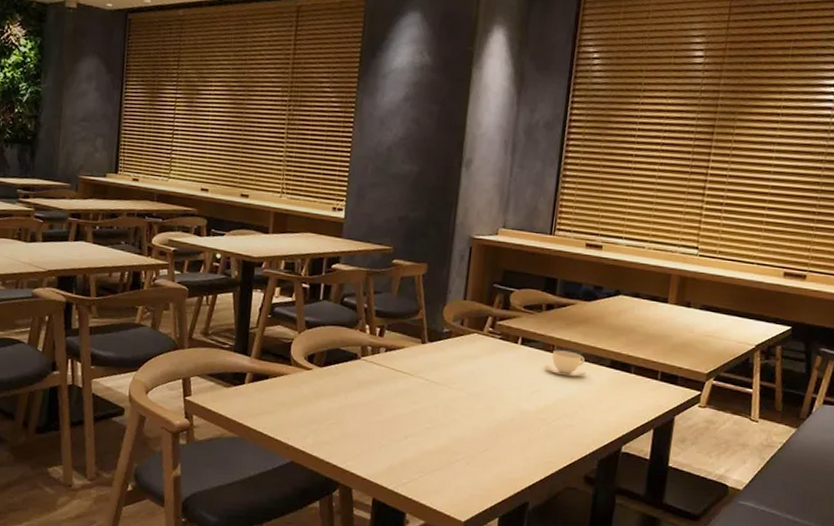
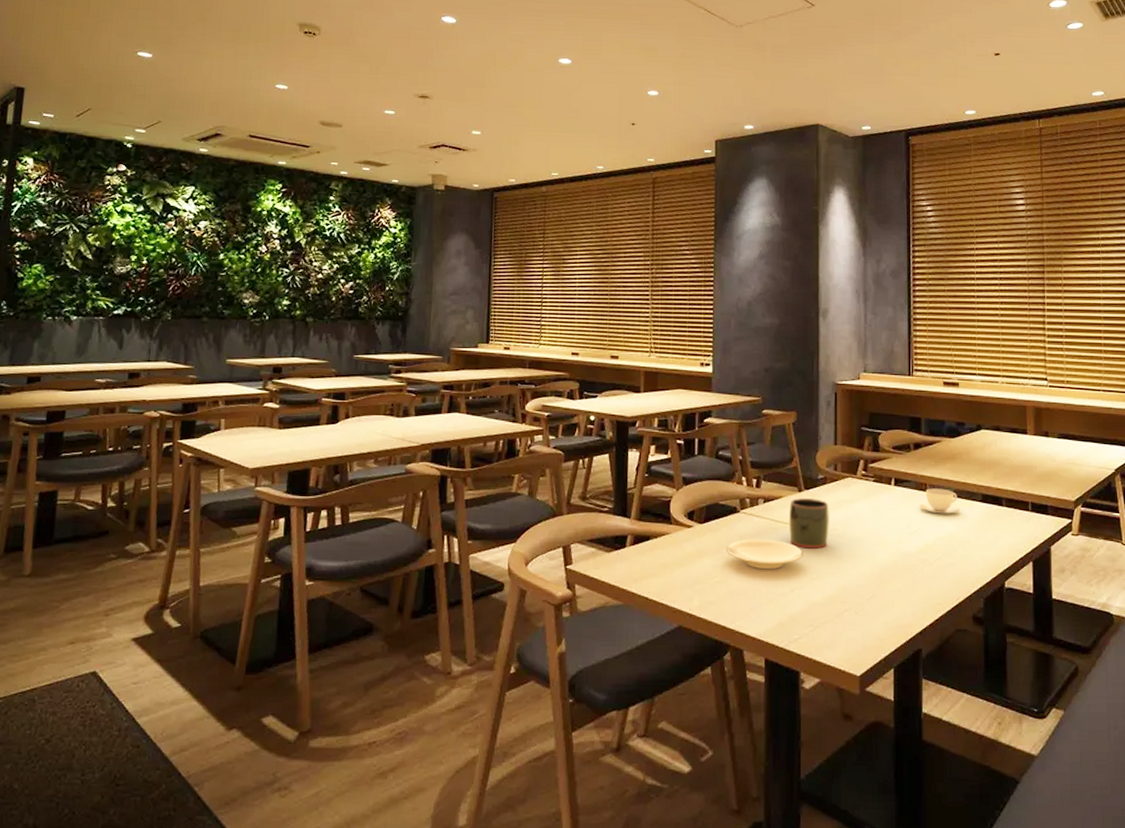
saucer: none [344,385,420,417] -> present [727,538,803,570]
mug: none [408,350,452,400] -> present [789,498,829,549]

